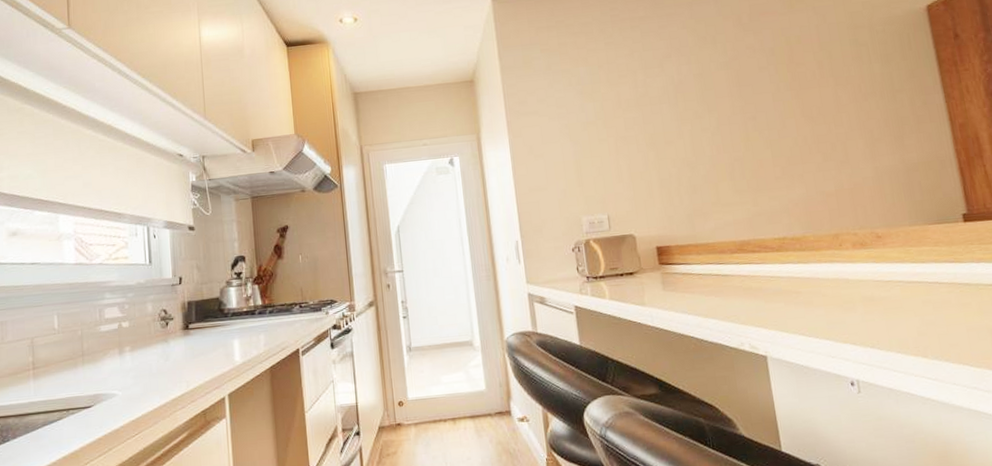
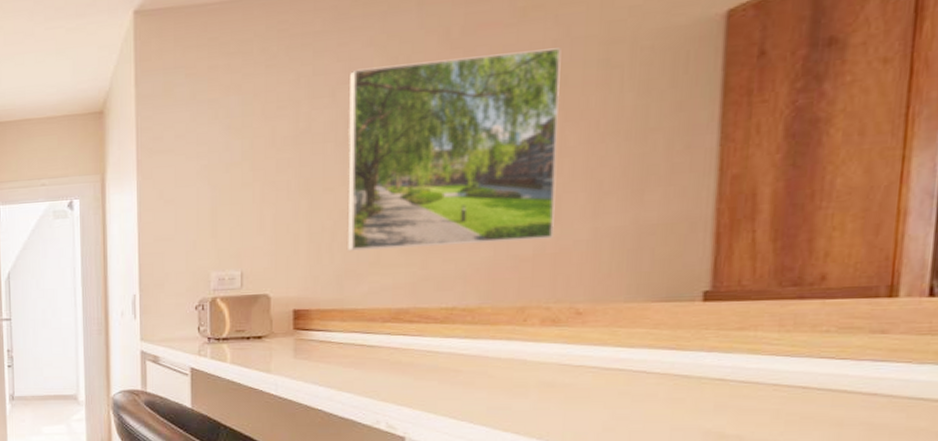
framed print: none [672,31,848,193] -> present [347,48,561,251]

